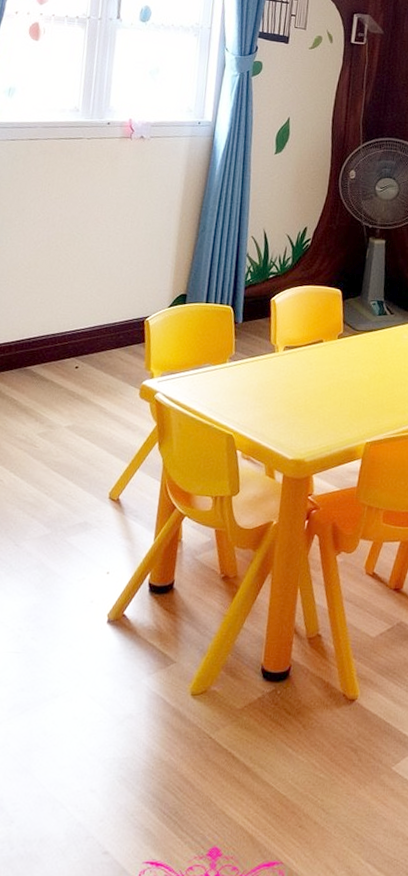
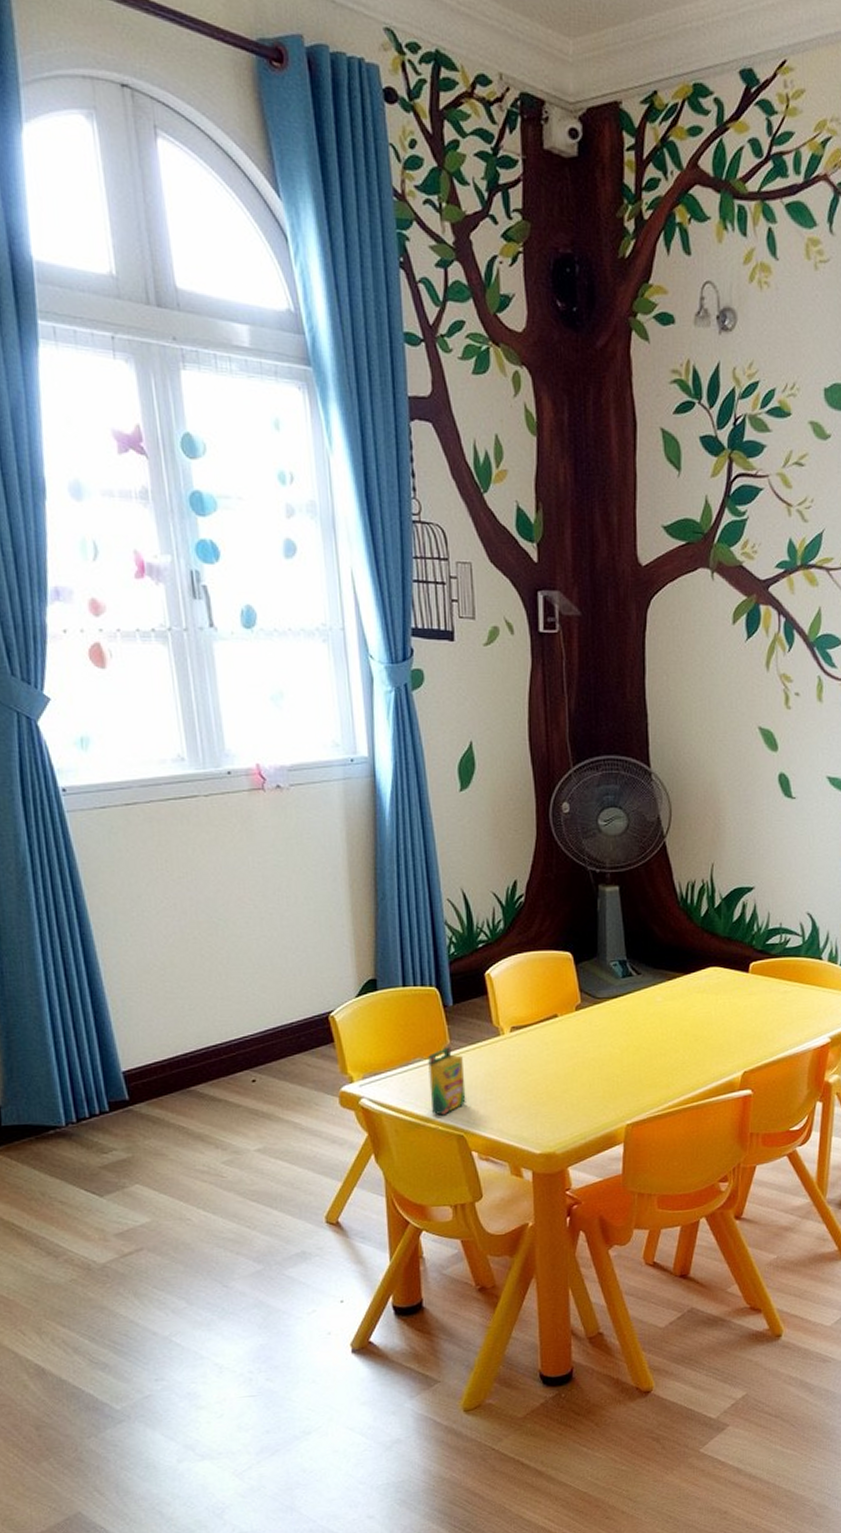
crayon box: none [211,356,243,416] -> present [428,1045,466,1116]

